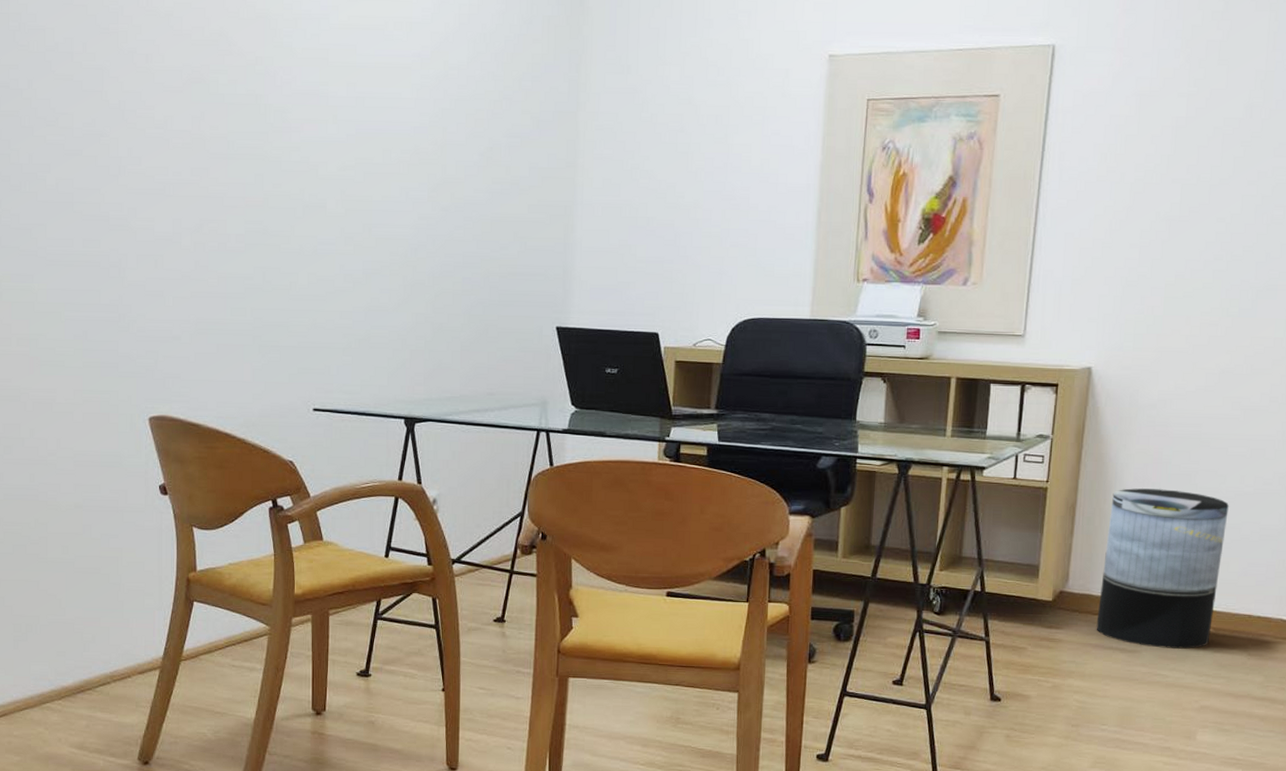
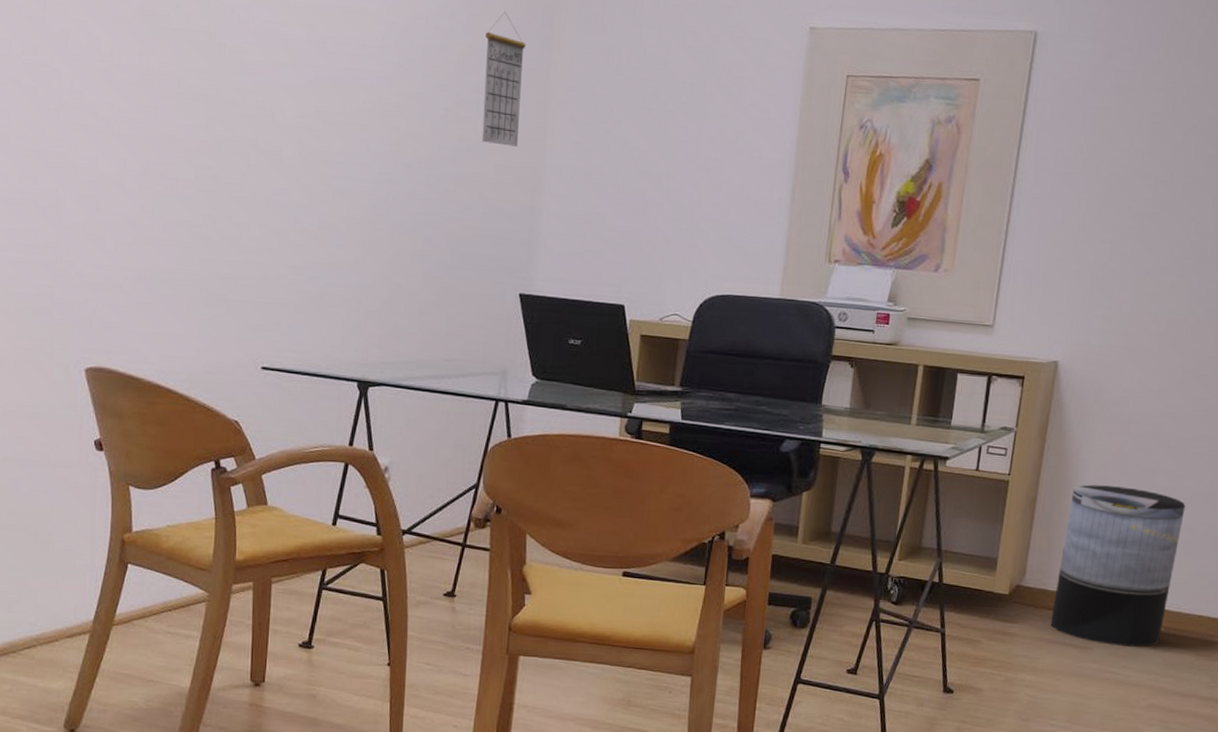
calendar: none [515,58,554,186] -> present [481,11,526,147]

